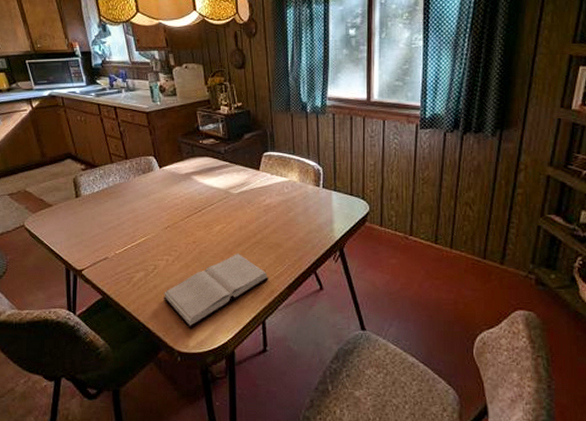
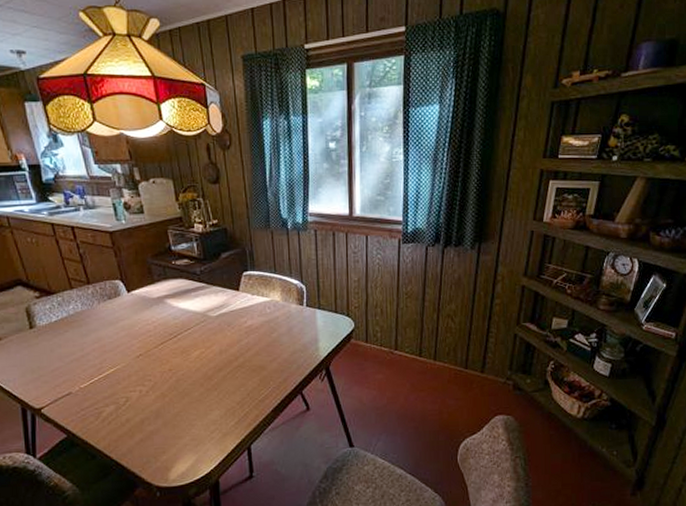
hardback book: present [164,253,268,329] -> none [138,379,253,461]

